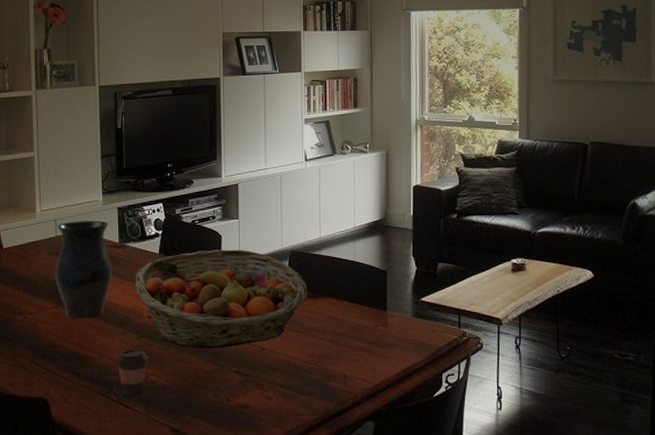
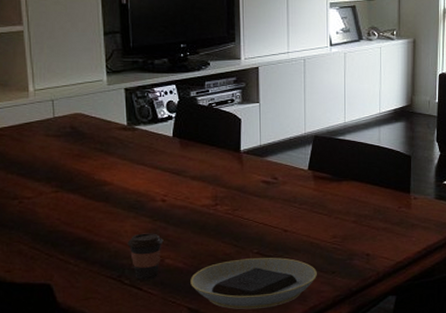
vase: present [55,220,112,319] -> none [54,101,121,203]
fruit basket: present [136,249,308,348] -> none [147,133,332,231]
plate: none [173,377,294,431] -> present [190,257,317,310]

